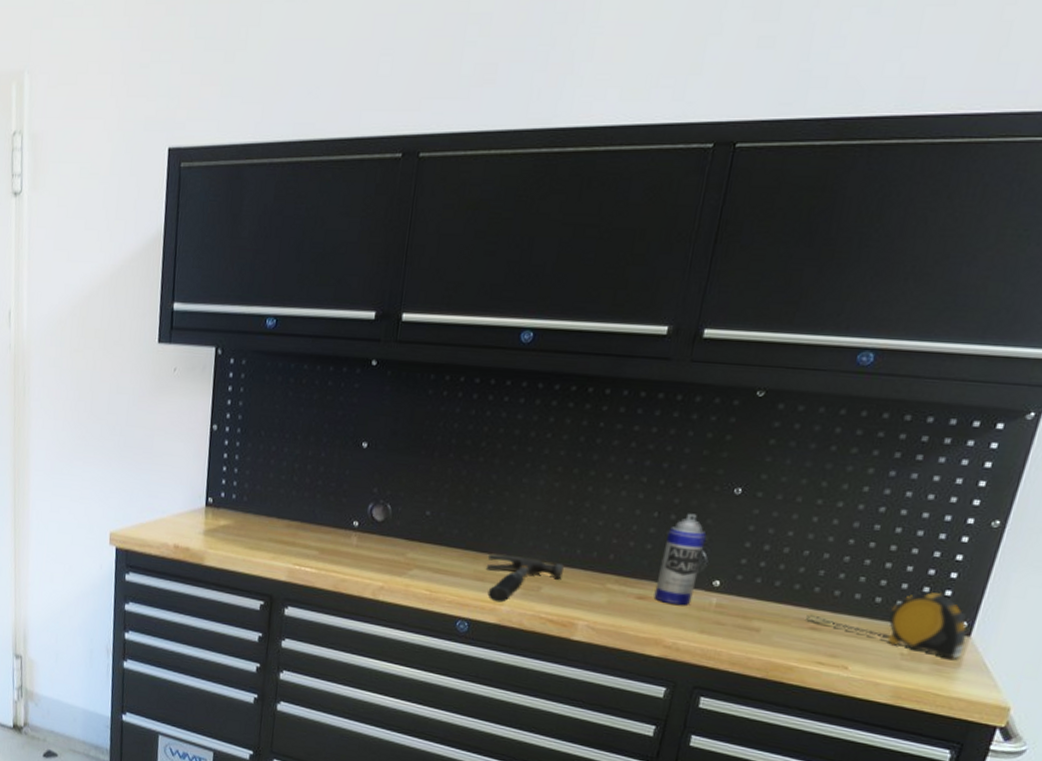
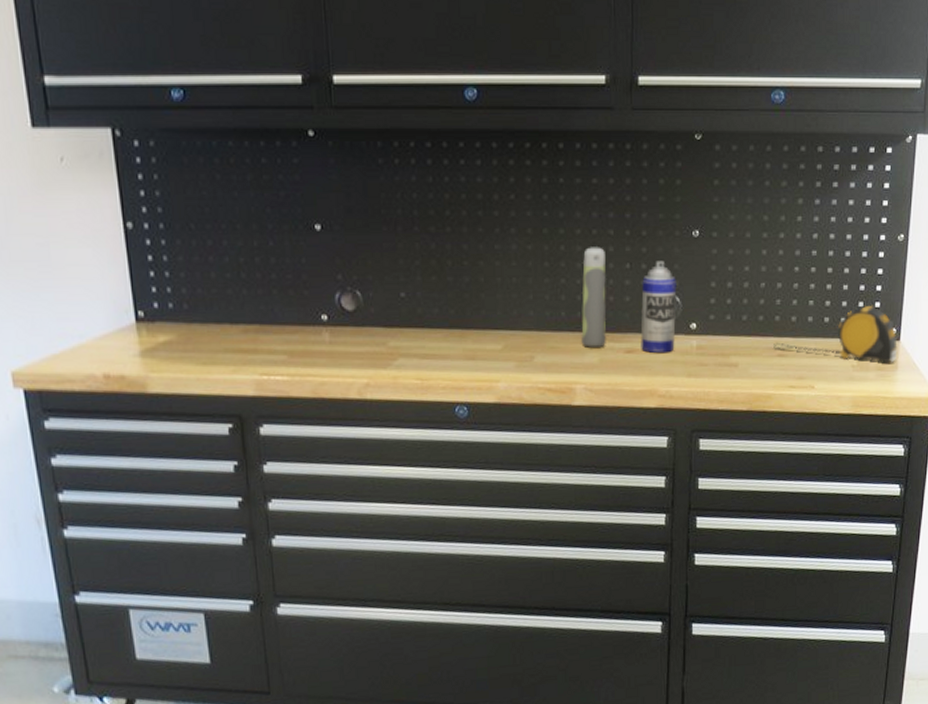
claw hammer: present [487,554,564,603] -> none [475,327,552,380]
spray bottle: none [592,491,634,589] -> present [581,247,607,348]

